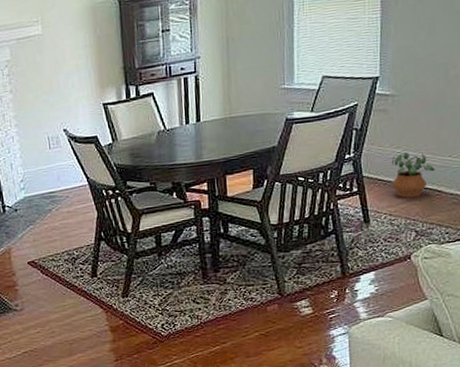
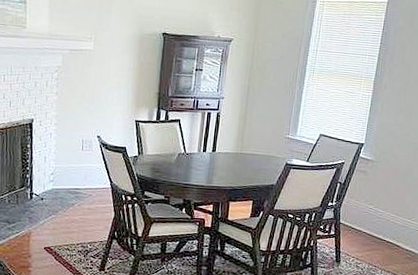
potted plant: present [391,152,435,198] -> none [361,209,397,247]

